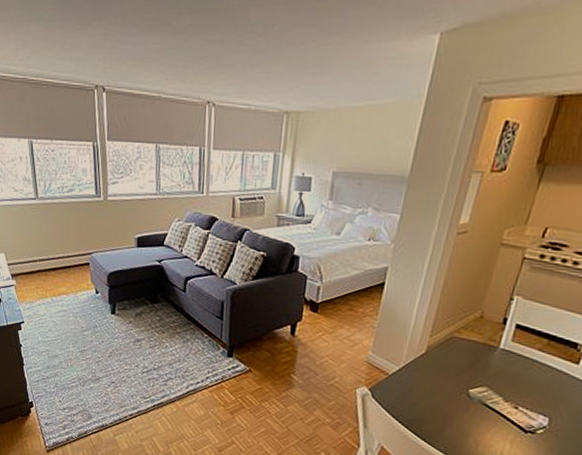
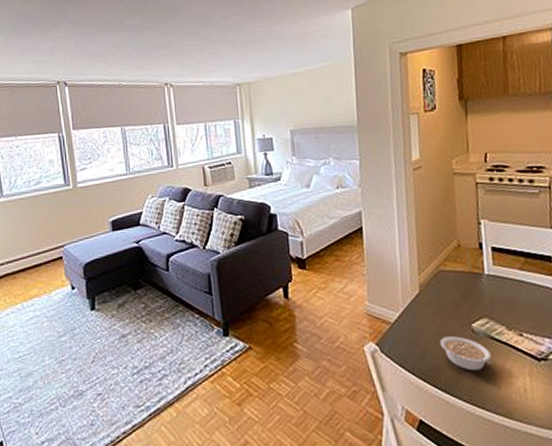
legume: none [431,395,479,430] -> present [439,336,494,371]

